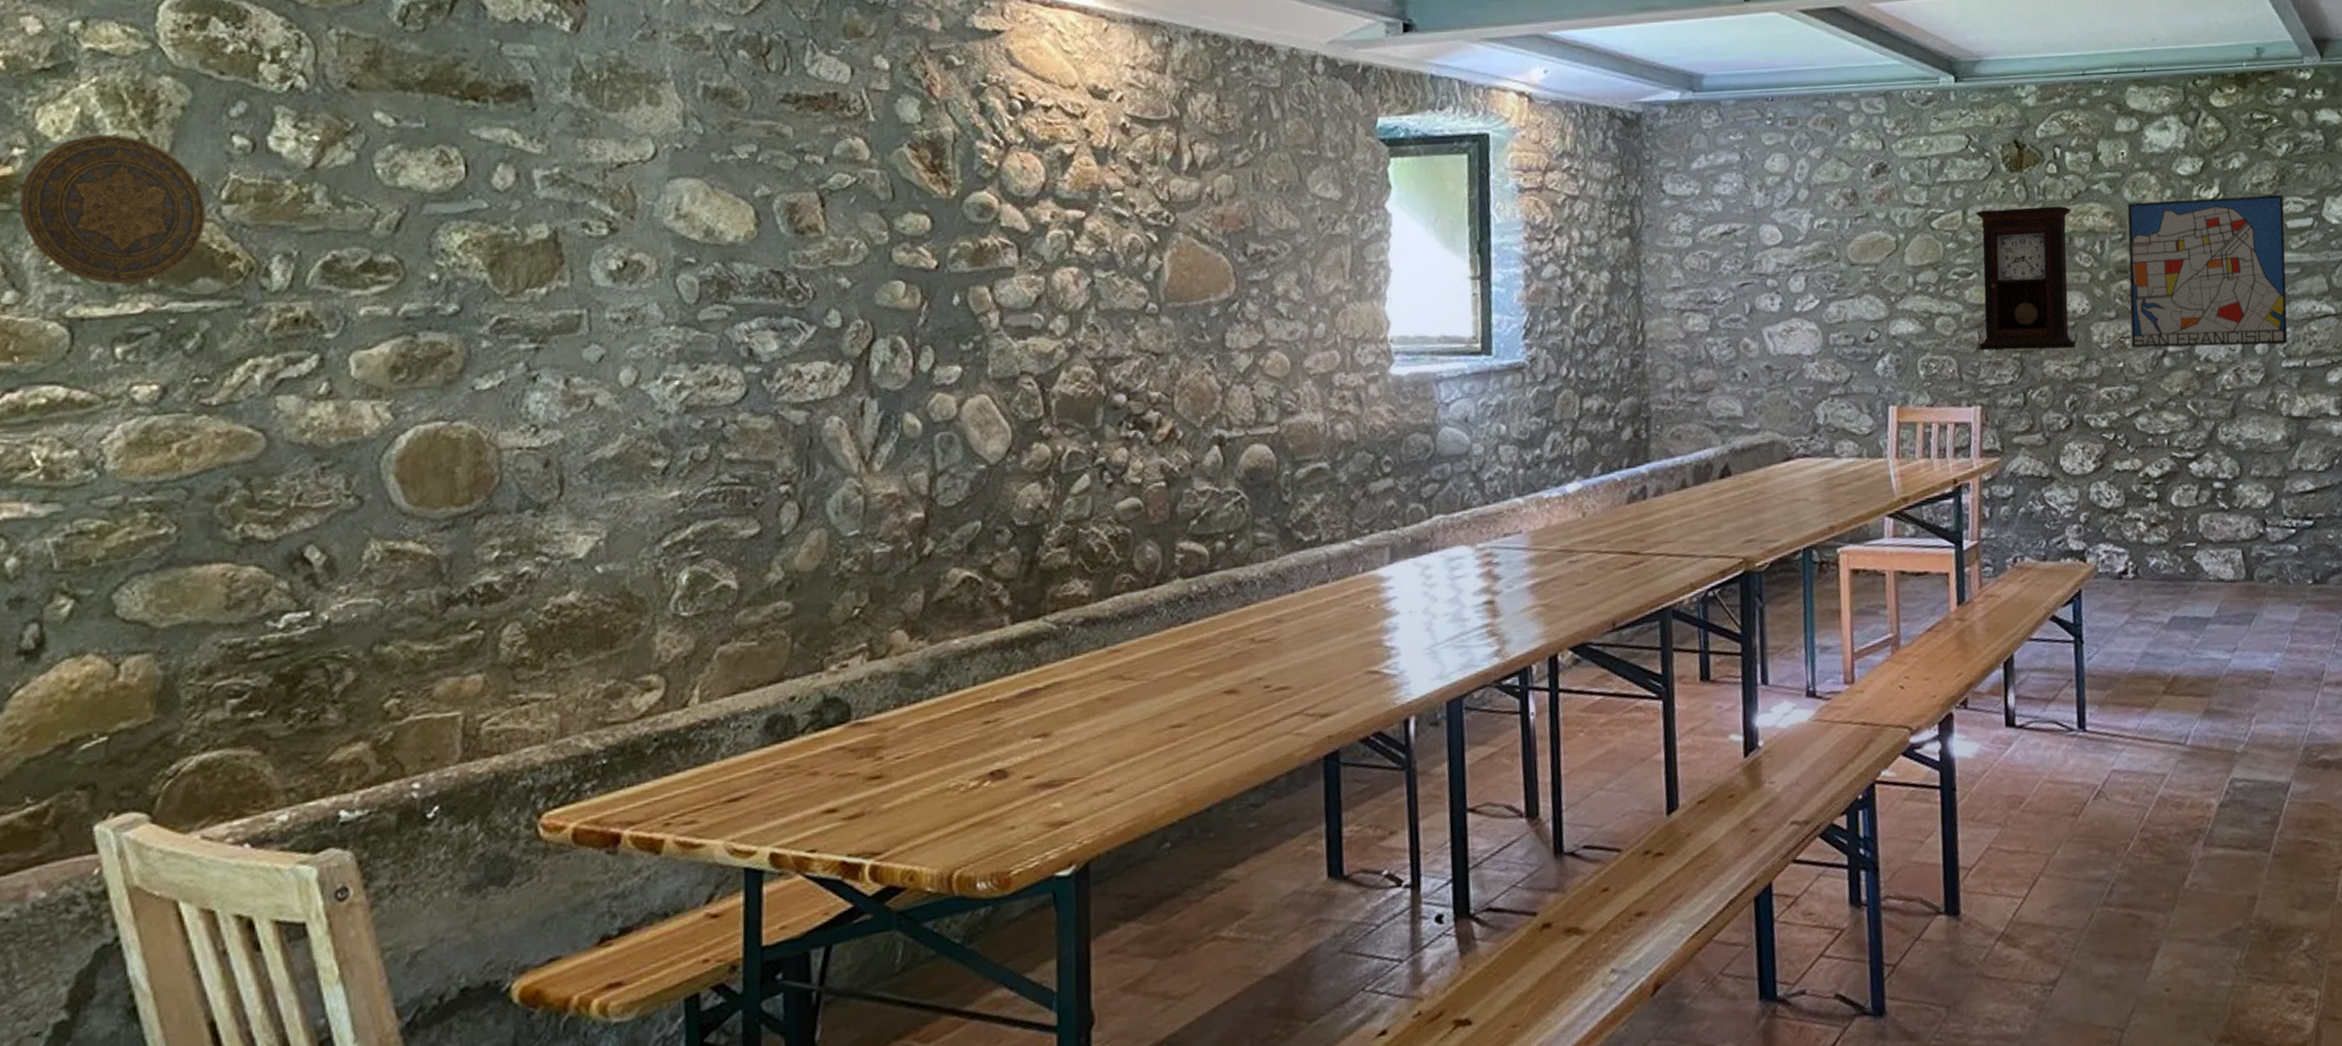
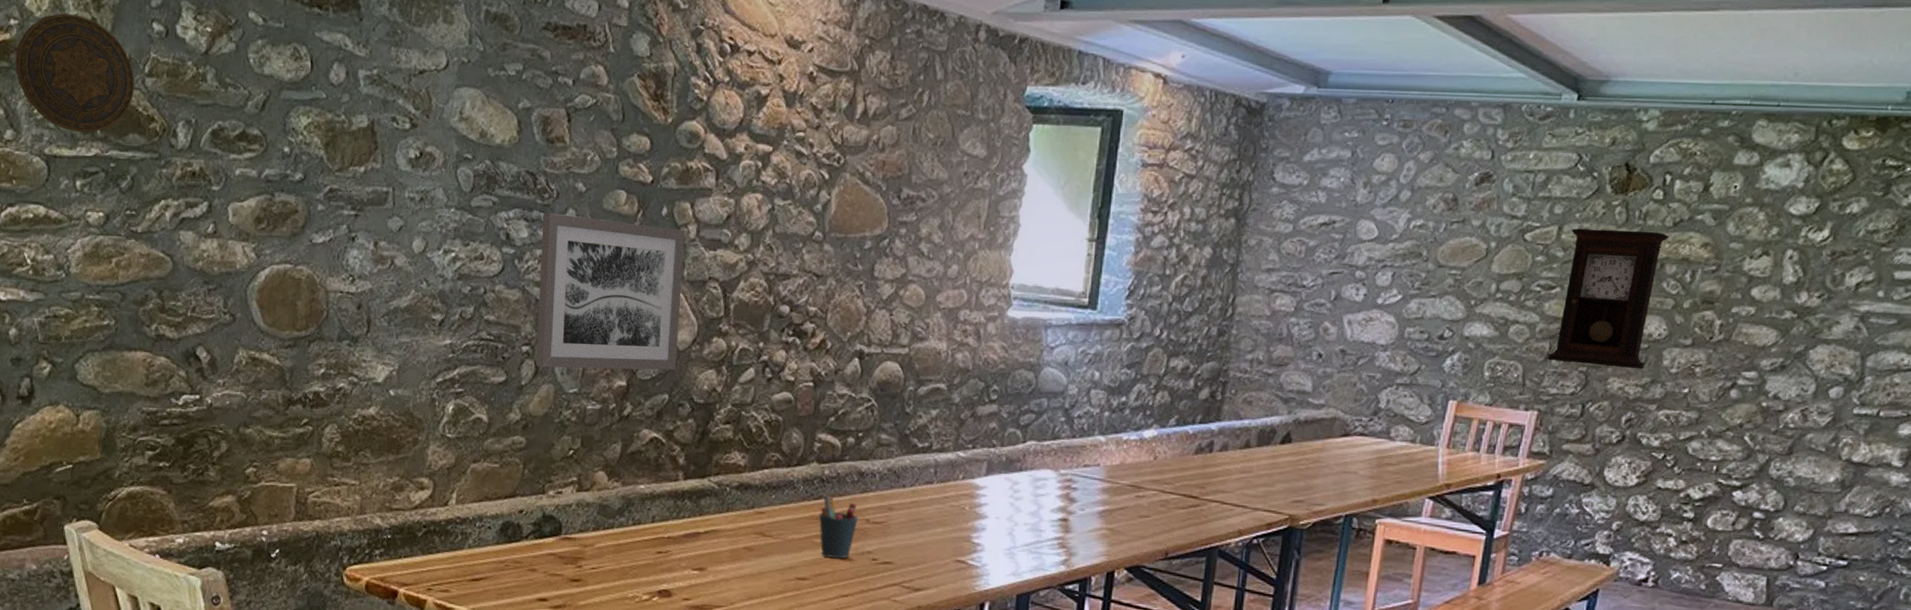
wall art: none [796,317,988,510] -> present [535,213,685,371]
pen holder: none [1190,615,1241,694] -> present [818,494,858,559]
wall art: present [2127,194,2288,348] -> none [1700,236,1898,392]

